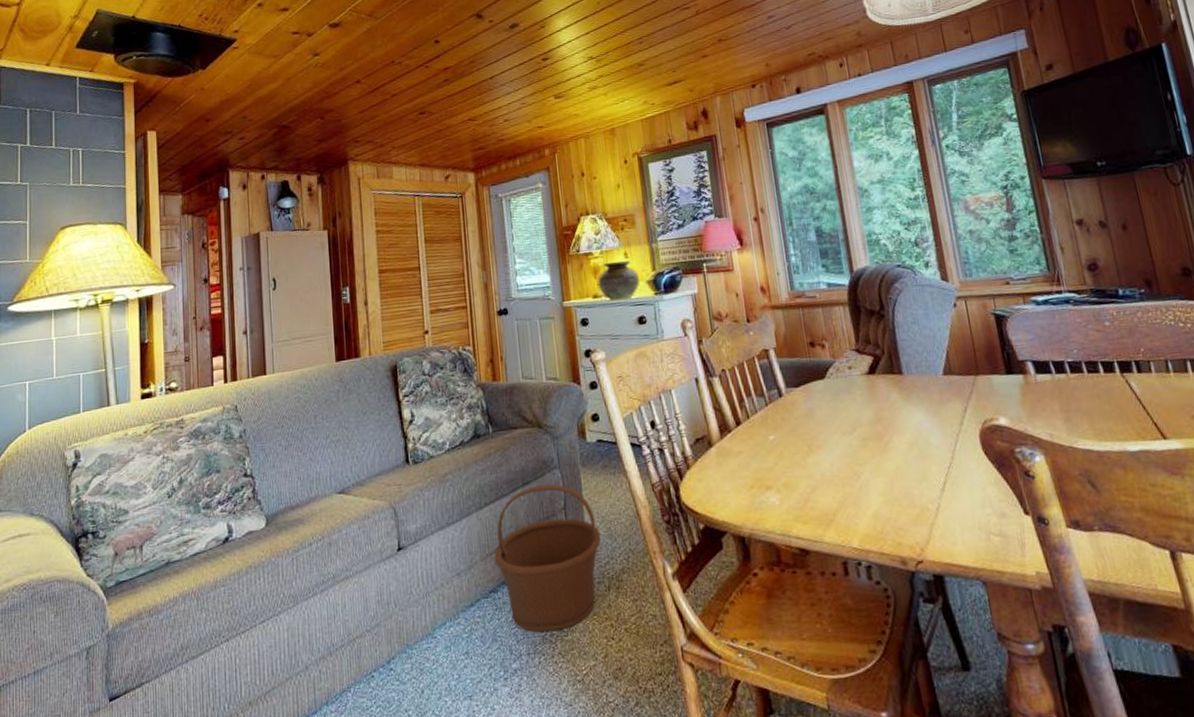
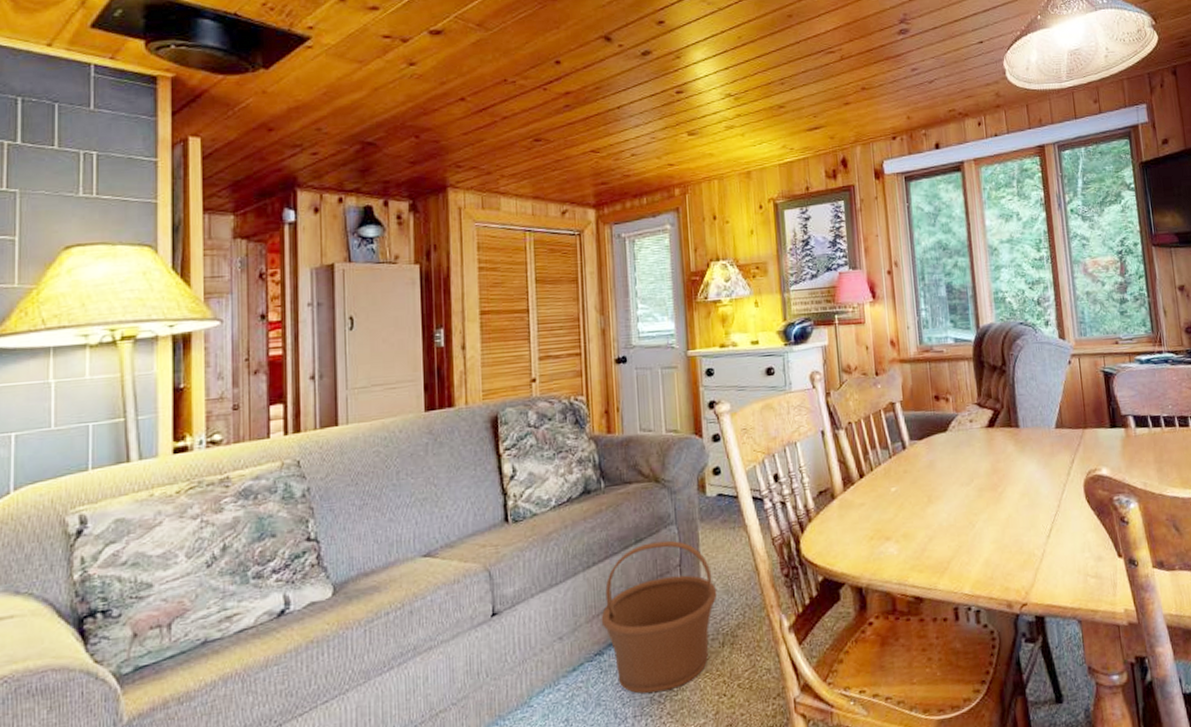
vase: present [598,261,640,301] -> none [725,310,770,351]

